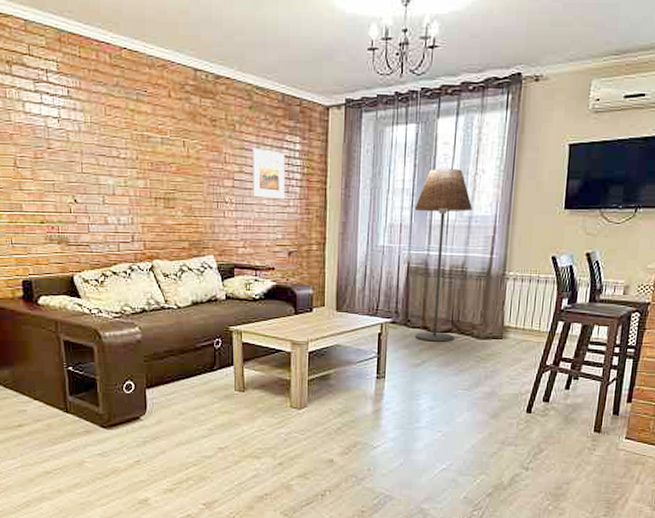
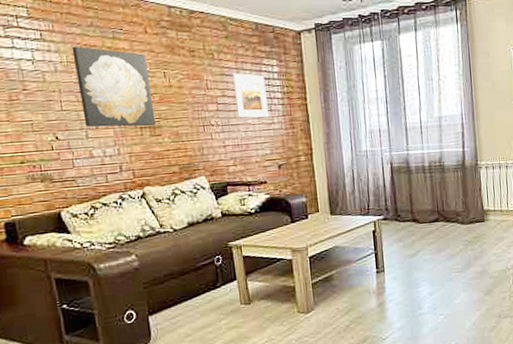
wall art: none [96,106,171,198] -> present [72,46,156,128]
floor lamp: present [414,169,472,342] -> none [389,77,442,233]

